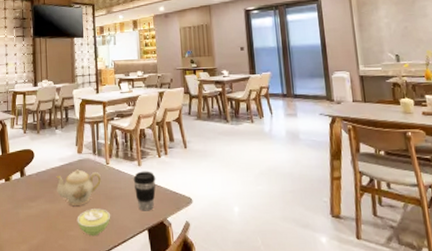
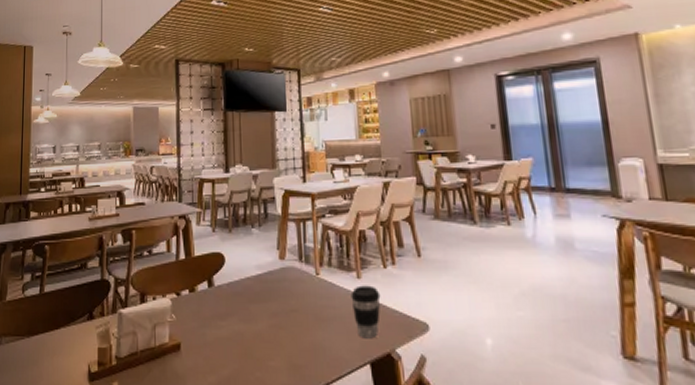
teapot: present [56,169,102,207] -> none [252,280,311,329]
sugar bowl: present [77,208,111,237] -> none [278,332,322,369]

